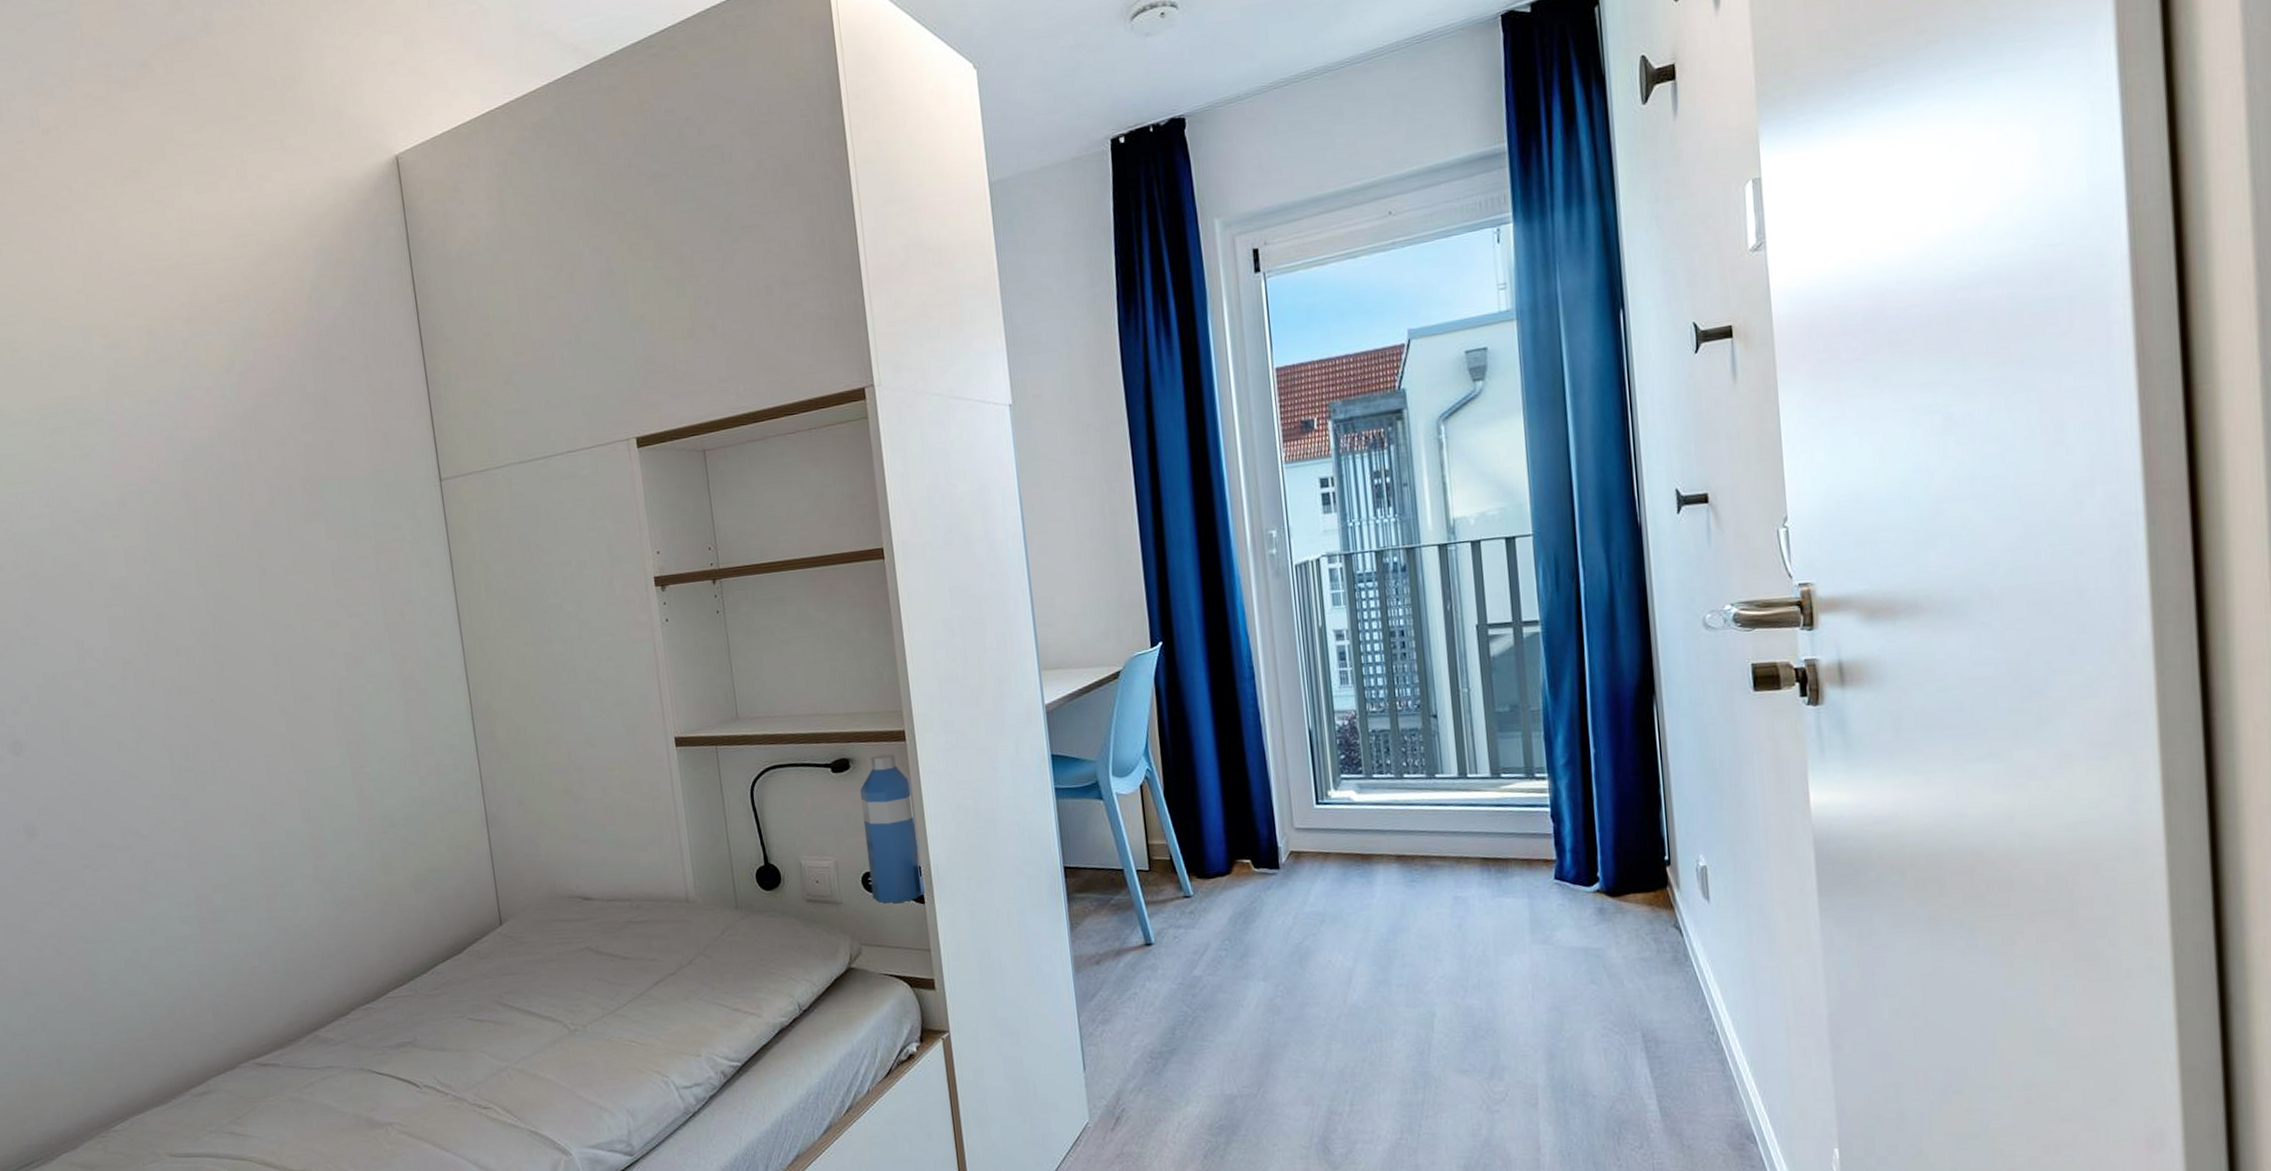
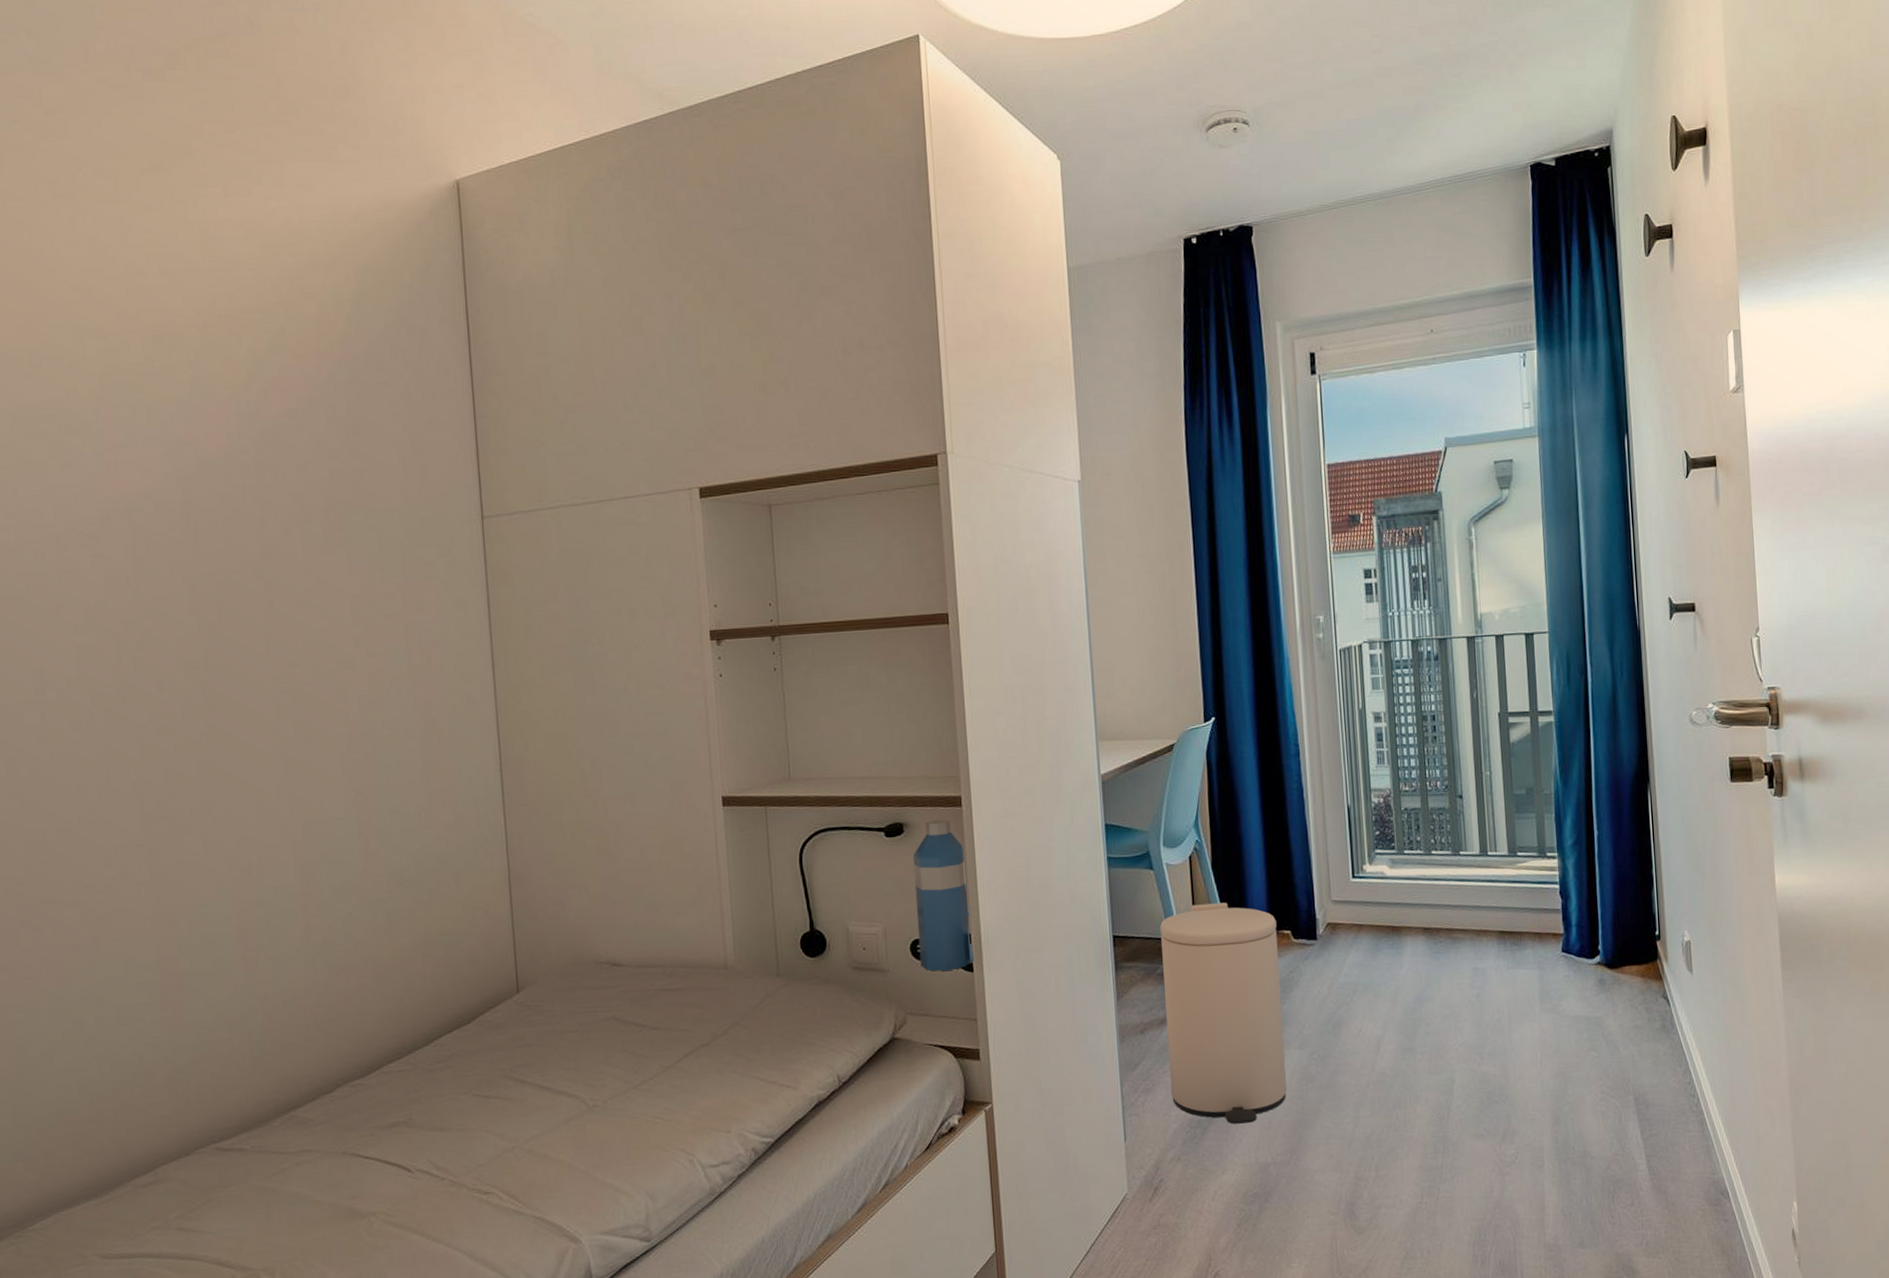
pedal bin: none [1111,832,1252,1056] -> present [1159,902,1287,1124]

